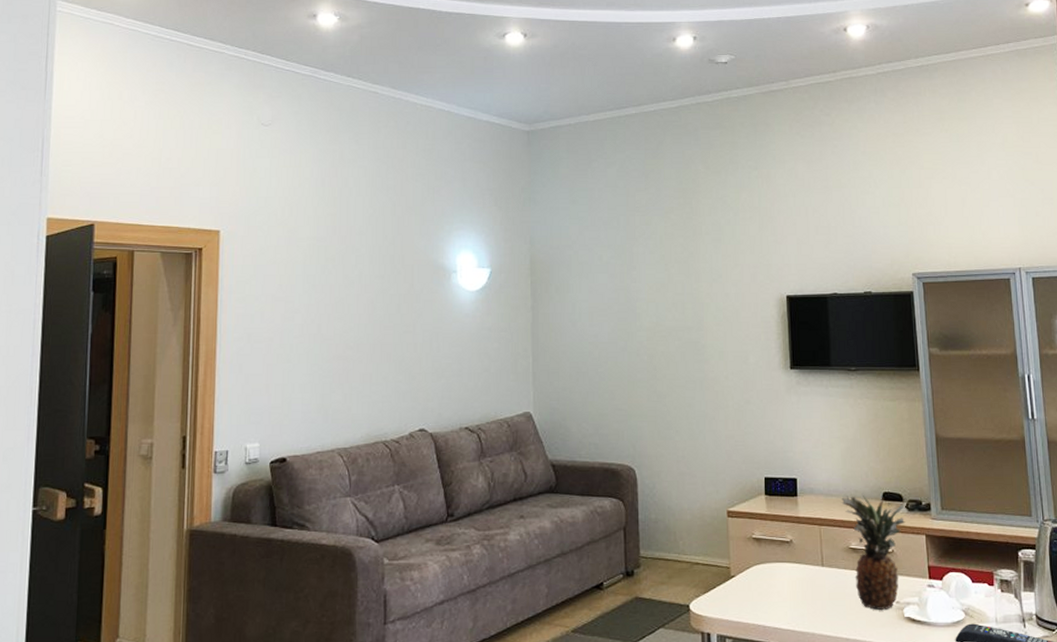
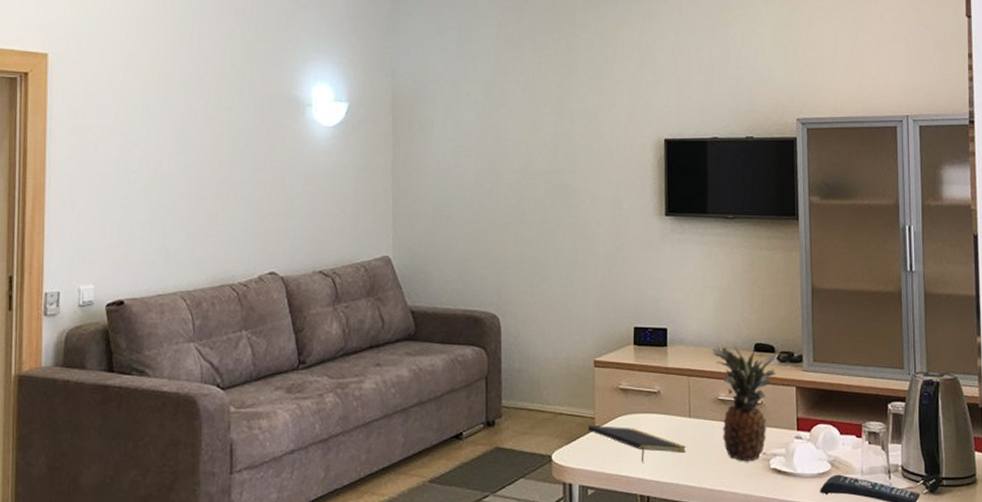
notepad: none [724,574,821,612] -> present [588,424,687,462]

